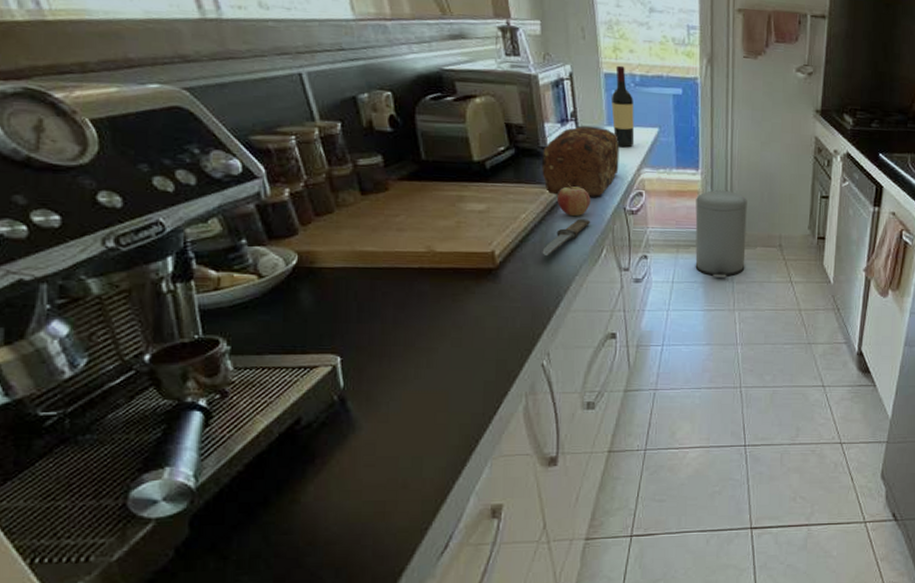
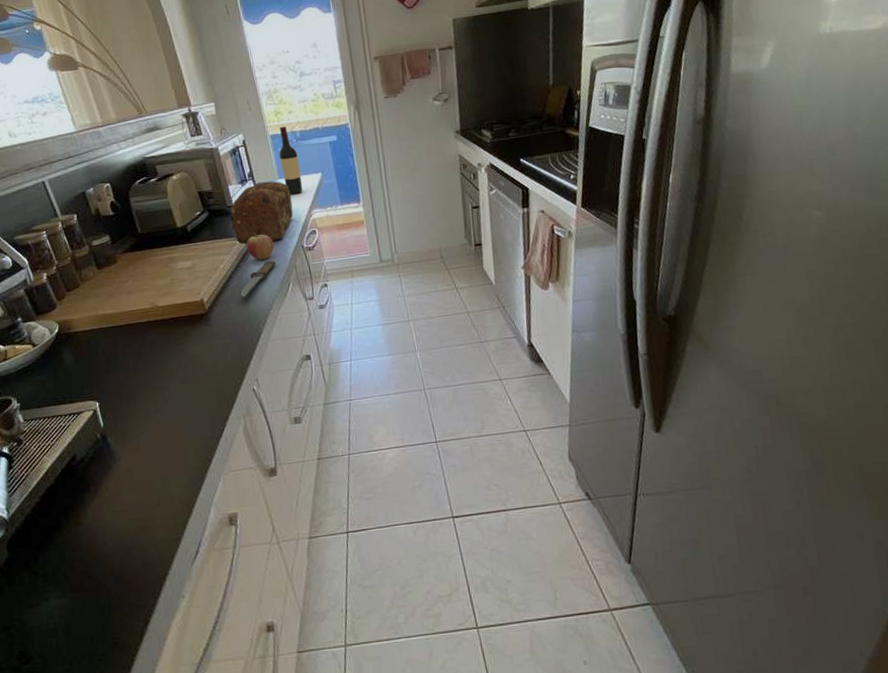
pedal bin: present [695,189,747,278] -> none [361,216,413,294]

